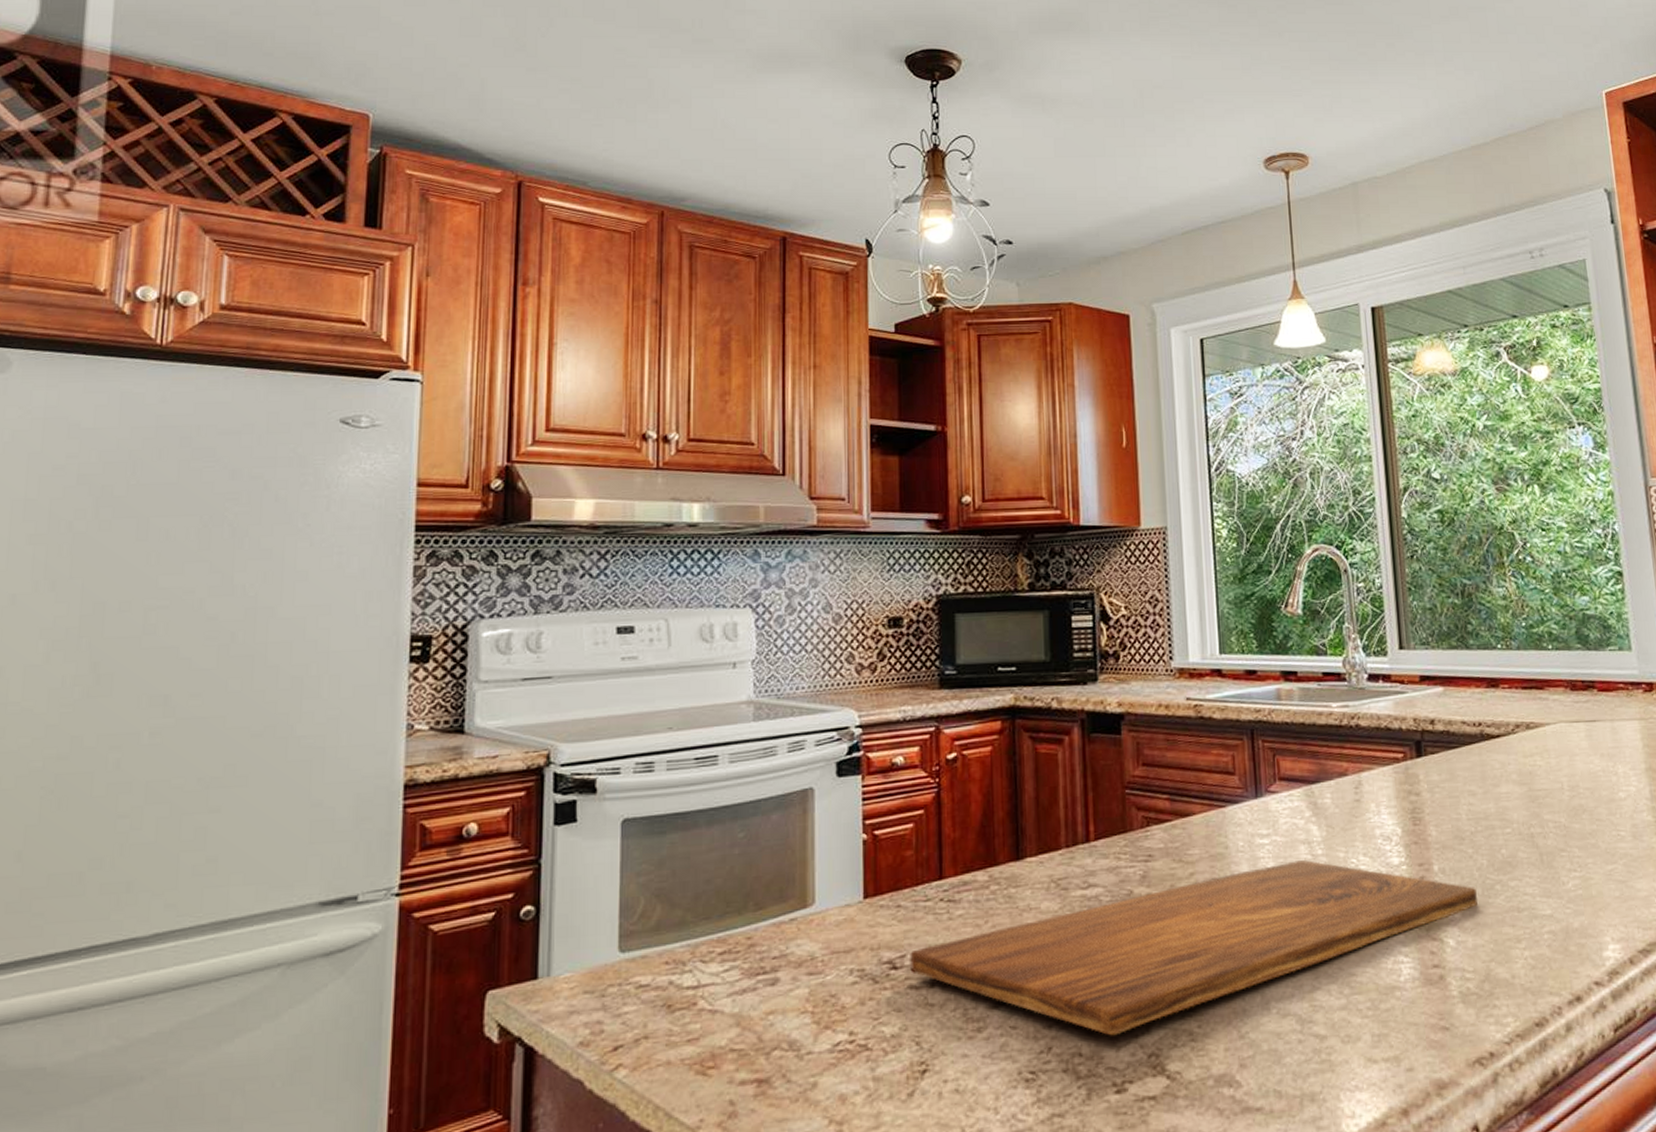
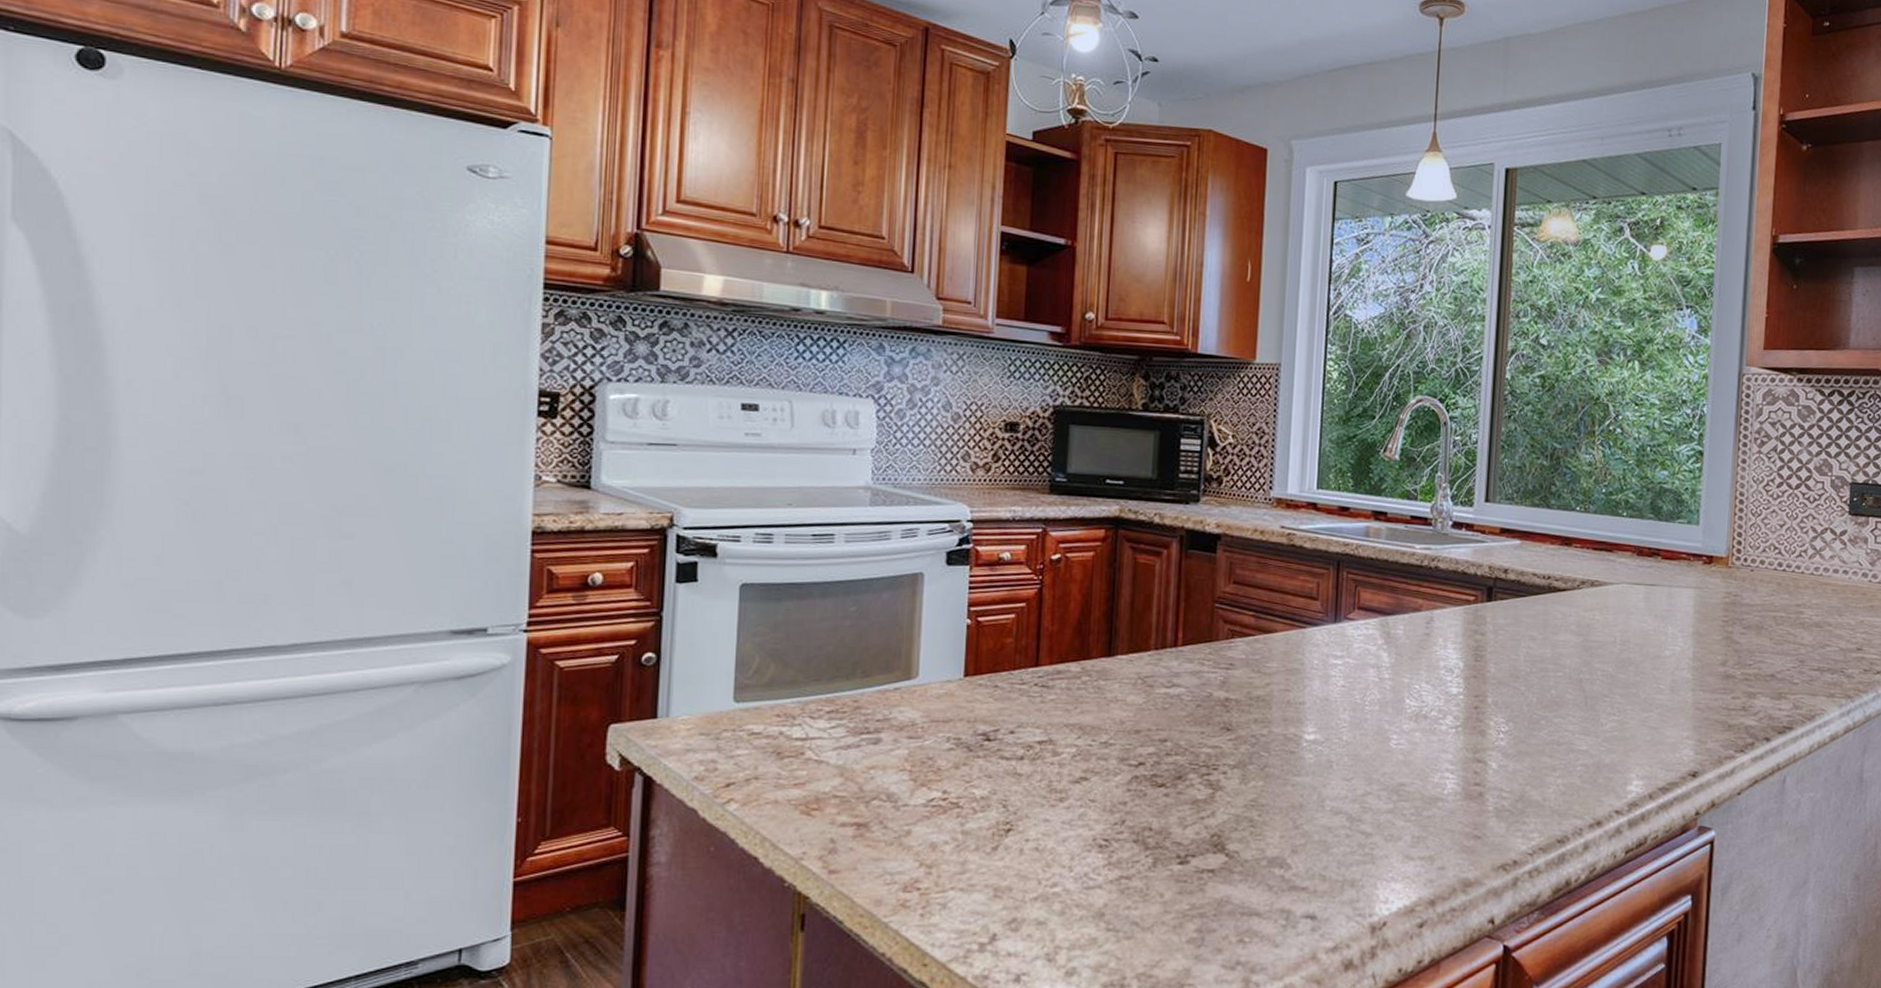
cutting board: present [910,859,1478,1036] -> none [1002,681,1523,816]

